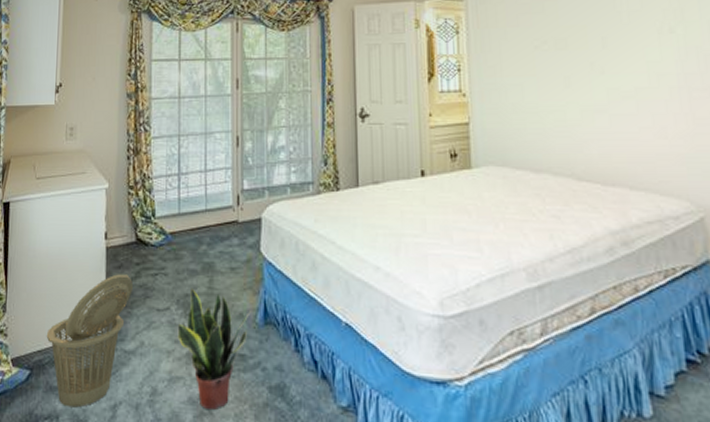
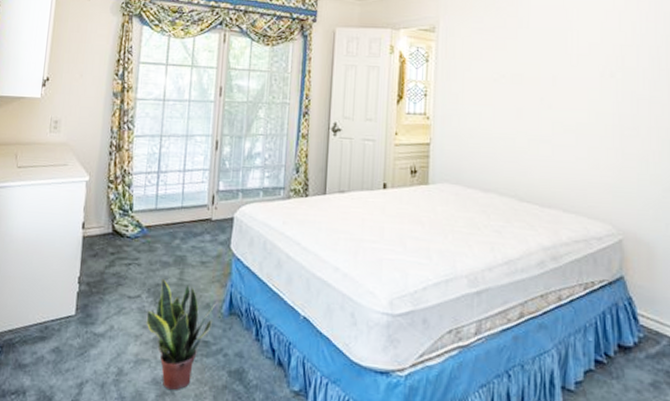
laundry basket: present [46,274,134,408] -> none [18,262,107,385]

